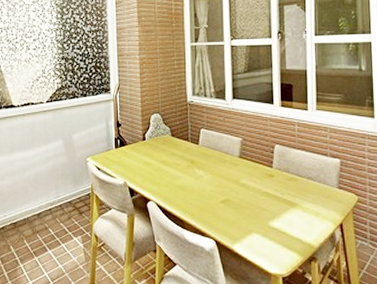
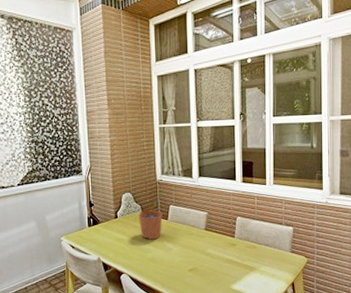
plant pot: none [168,126,193,165] -> present [139,203,163,240]

